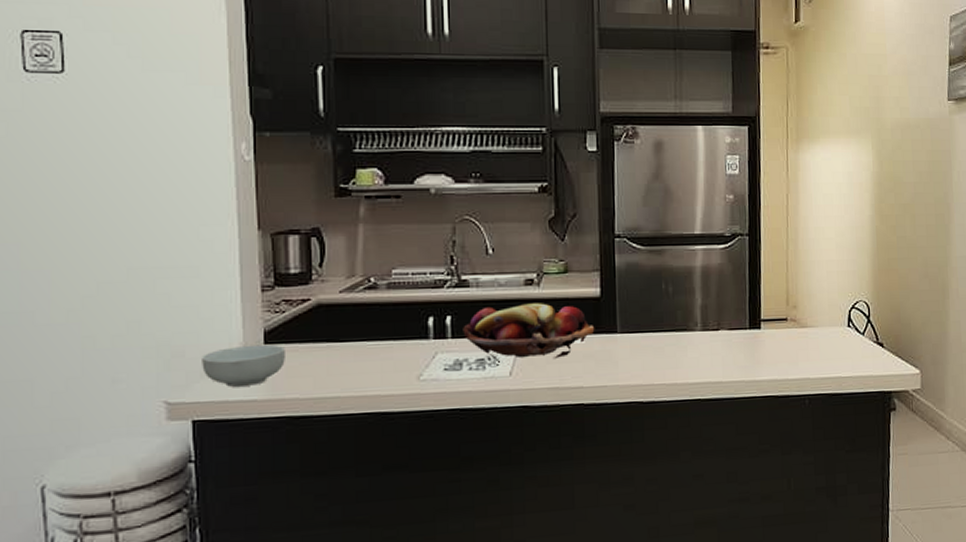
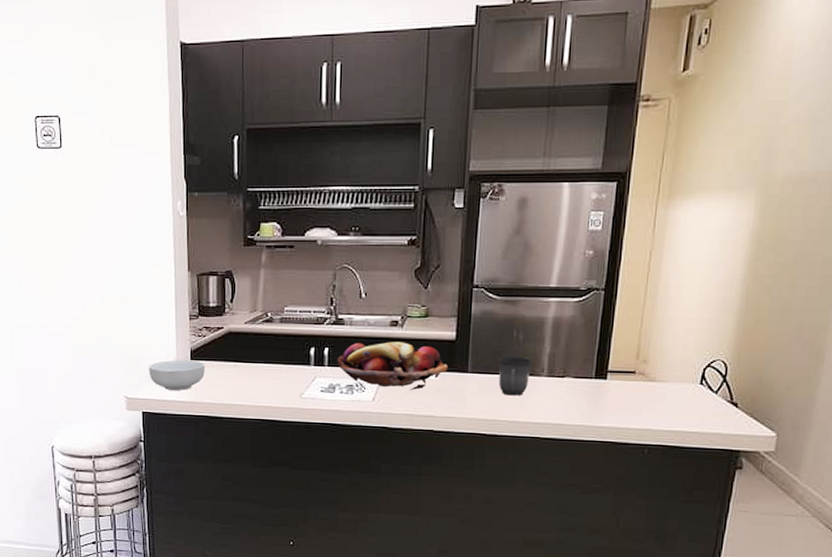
mug: none [649,311,685,355] -> present [498,356,533,396]

